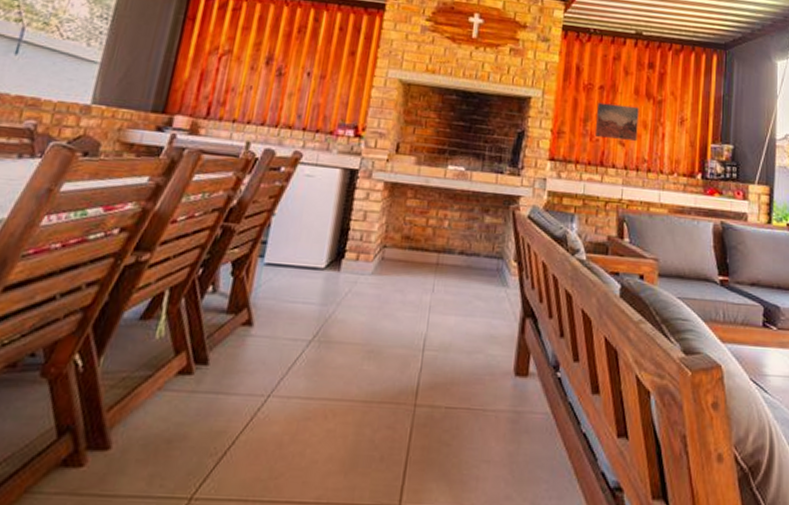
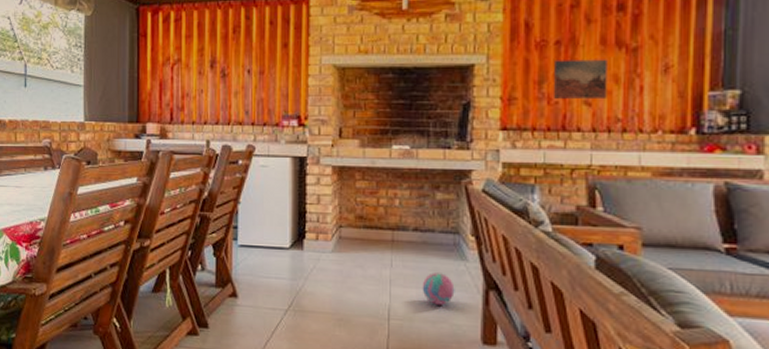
decorative ball: none [461,299,494,334] -> present [422,272,455,305]

